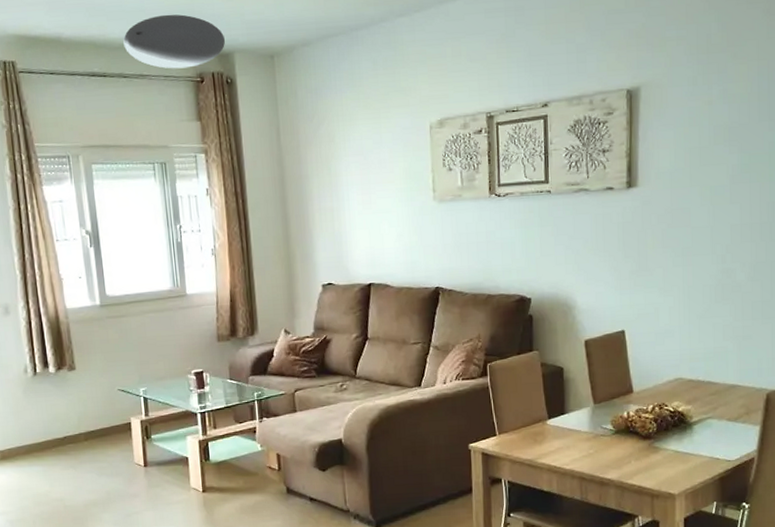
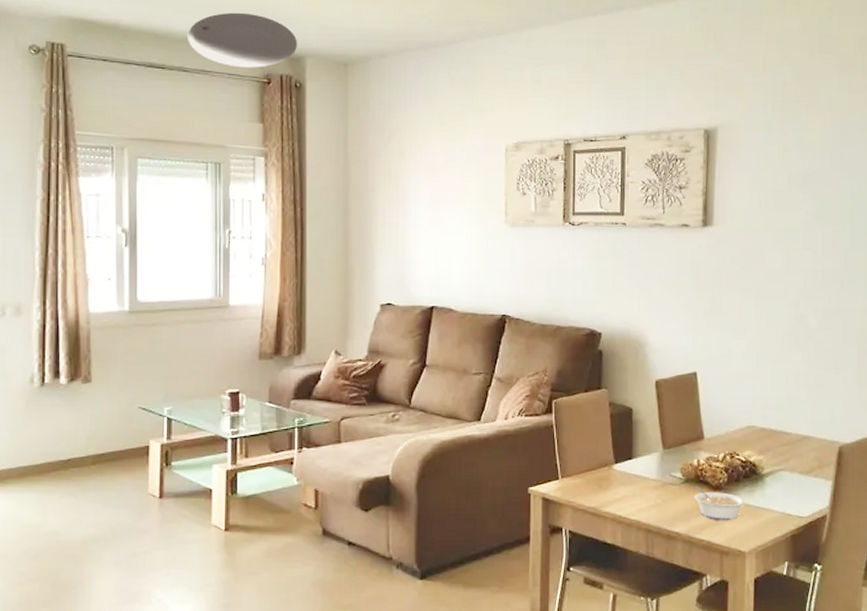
legume: none [624,436,675,467] -> present [694,486,746,521]

